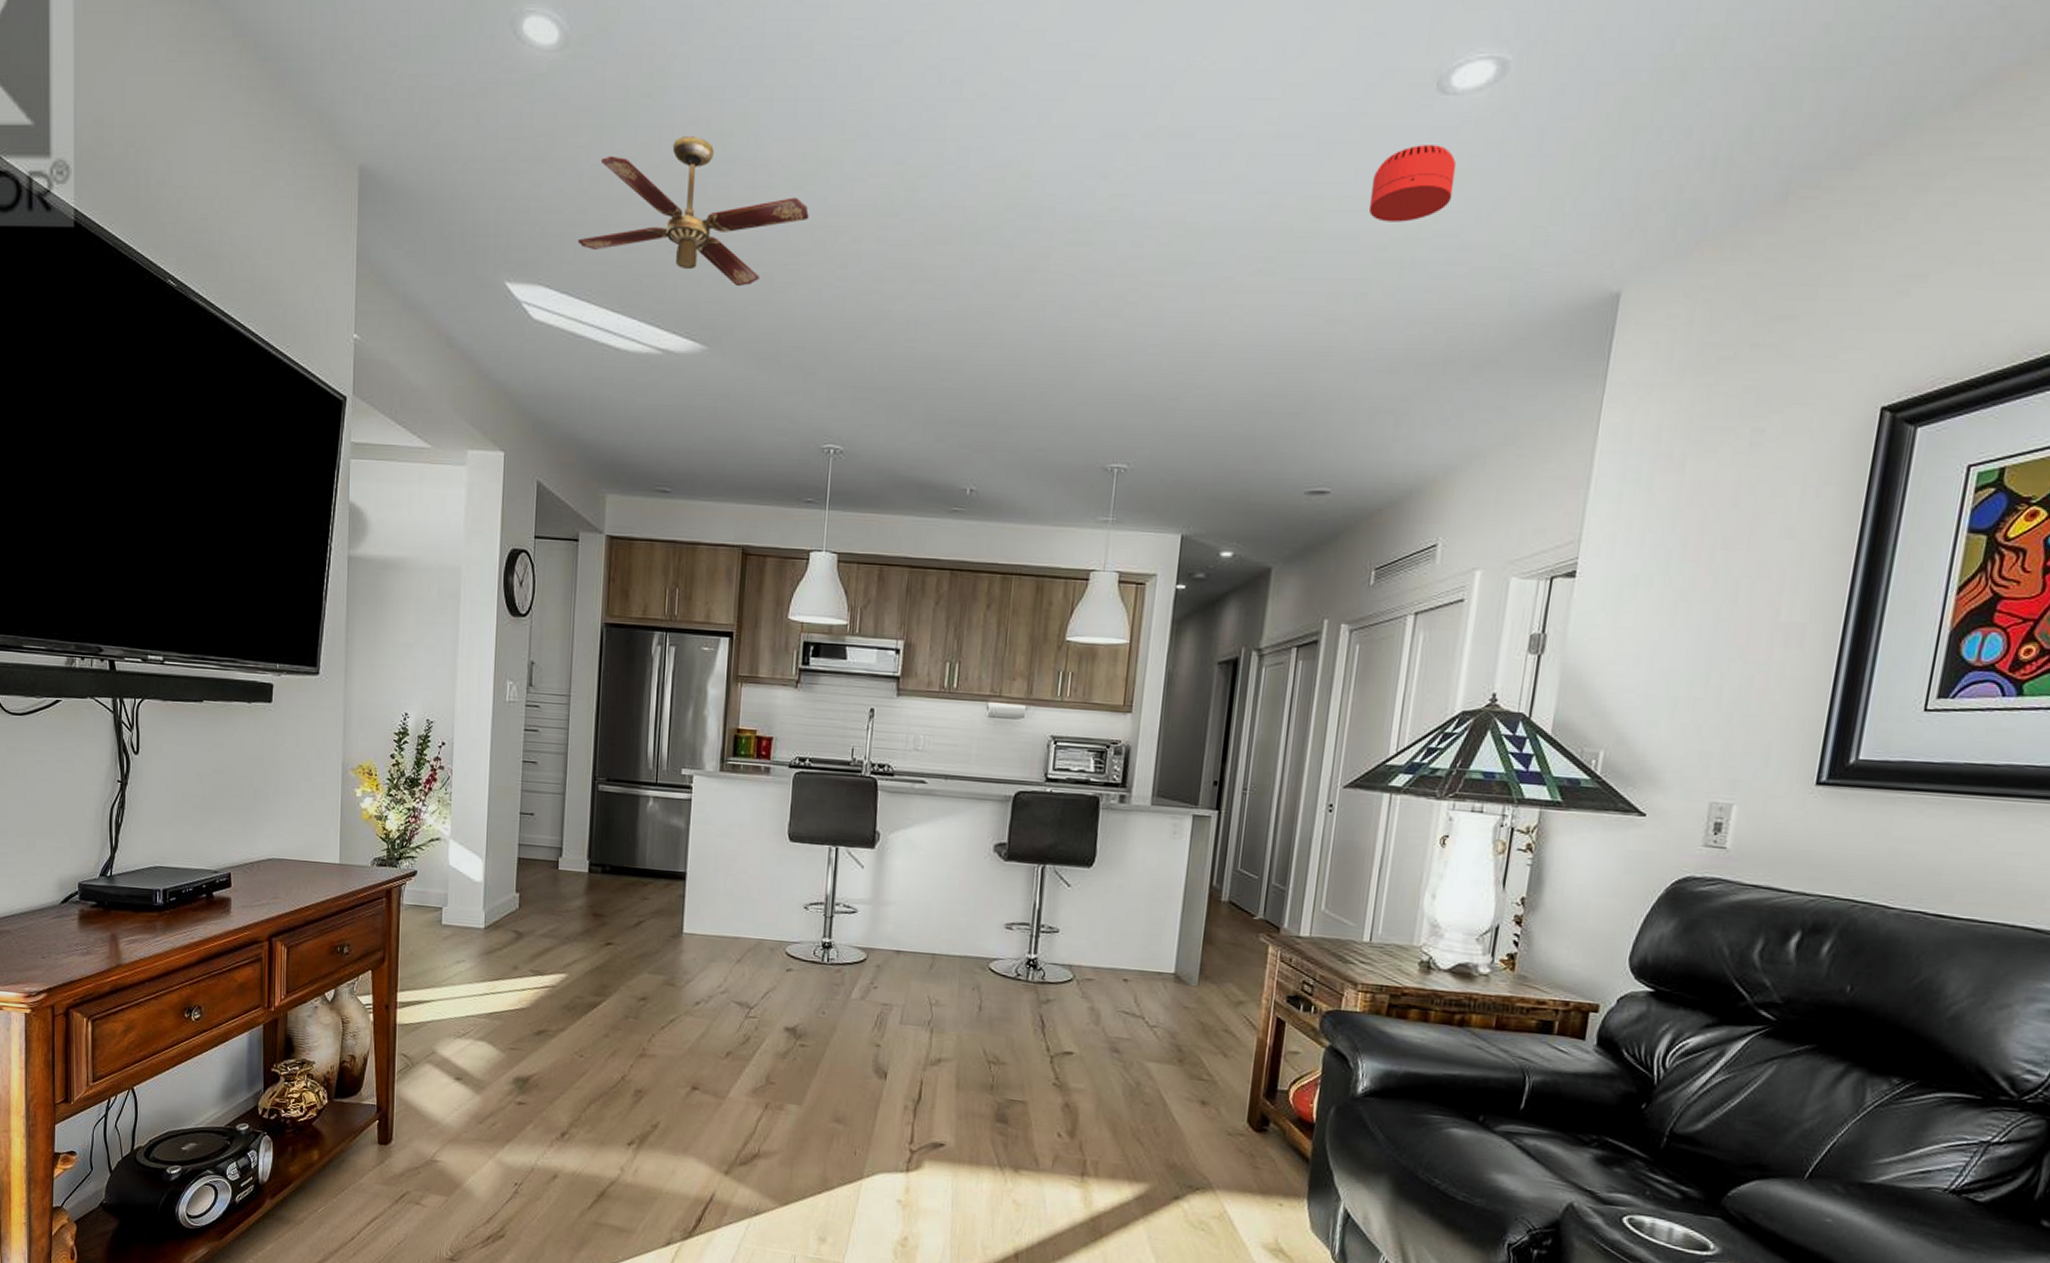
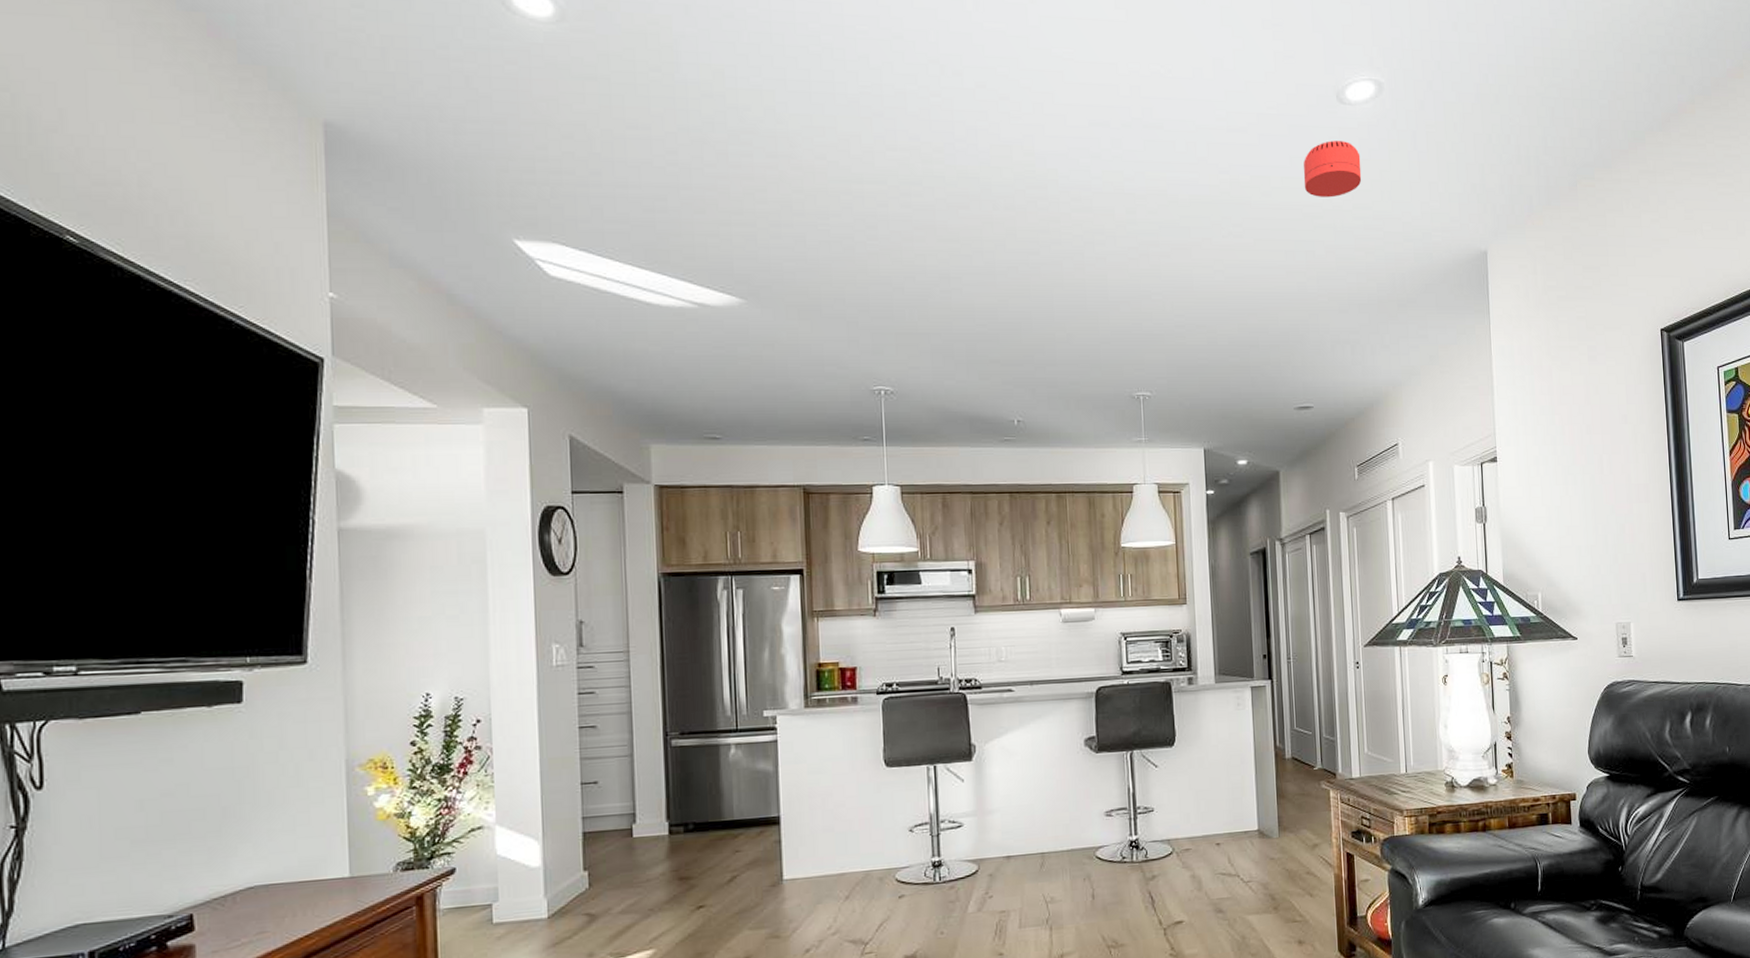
ceiling fan: present [577,136,809,287] -> none [593,108,834,245]

